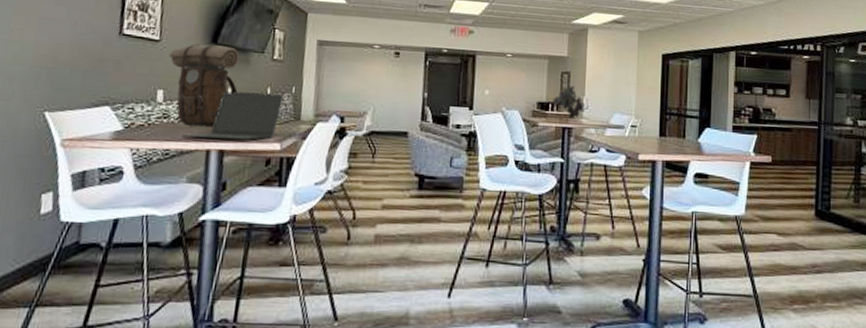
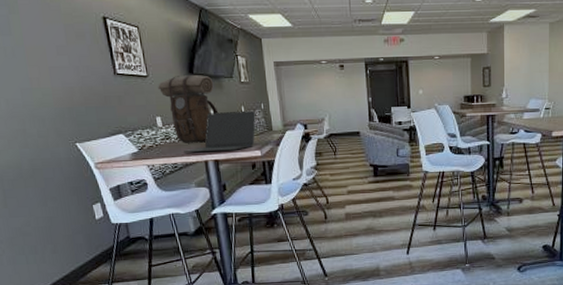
plant: present [552,85,586,119] -> none [477,78,506,107]

